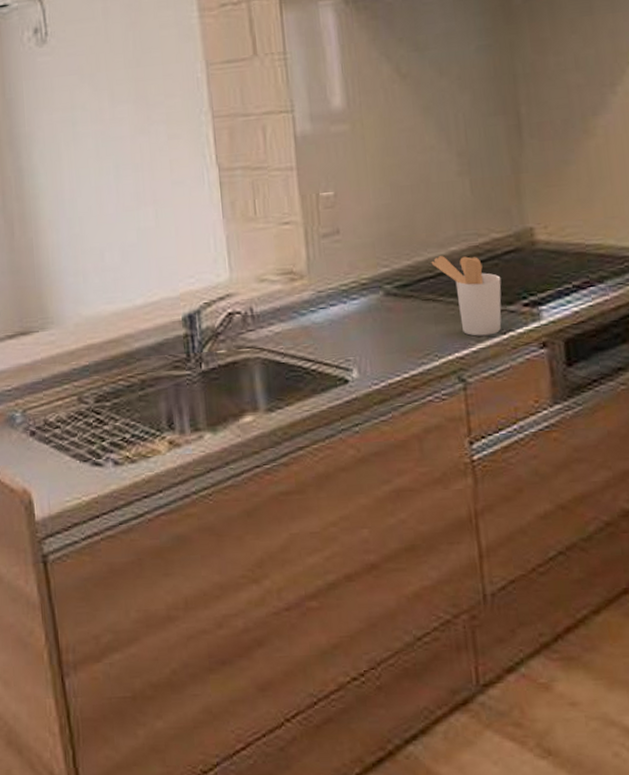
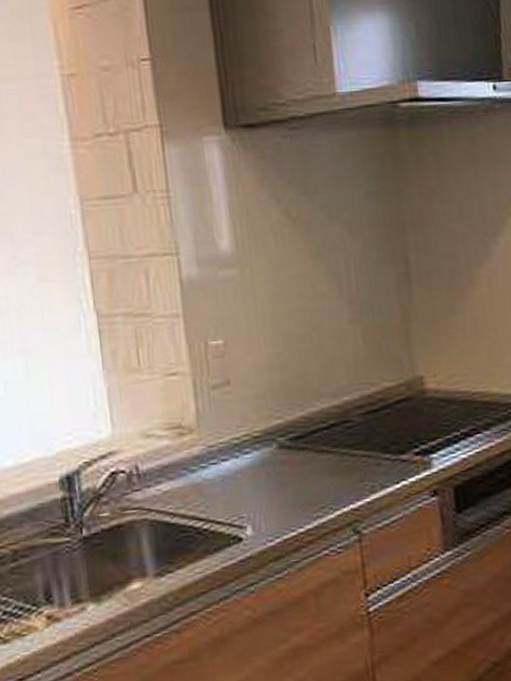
utensil holder: present [431,256,502,336] -> none [324,406,395,487]

